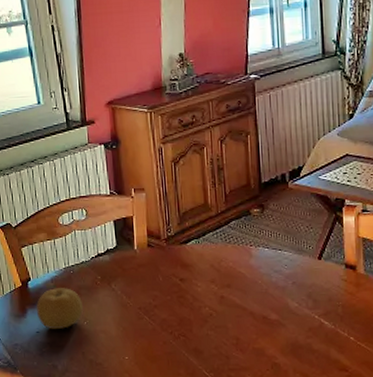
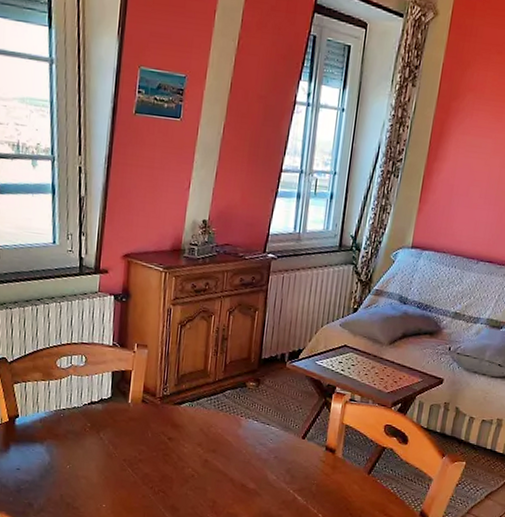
fruit: present [36,288,83,329] -> none [19,428,68,470]

